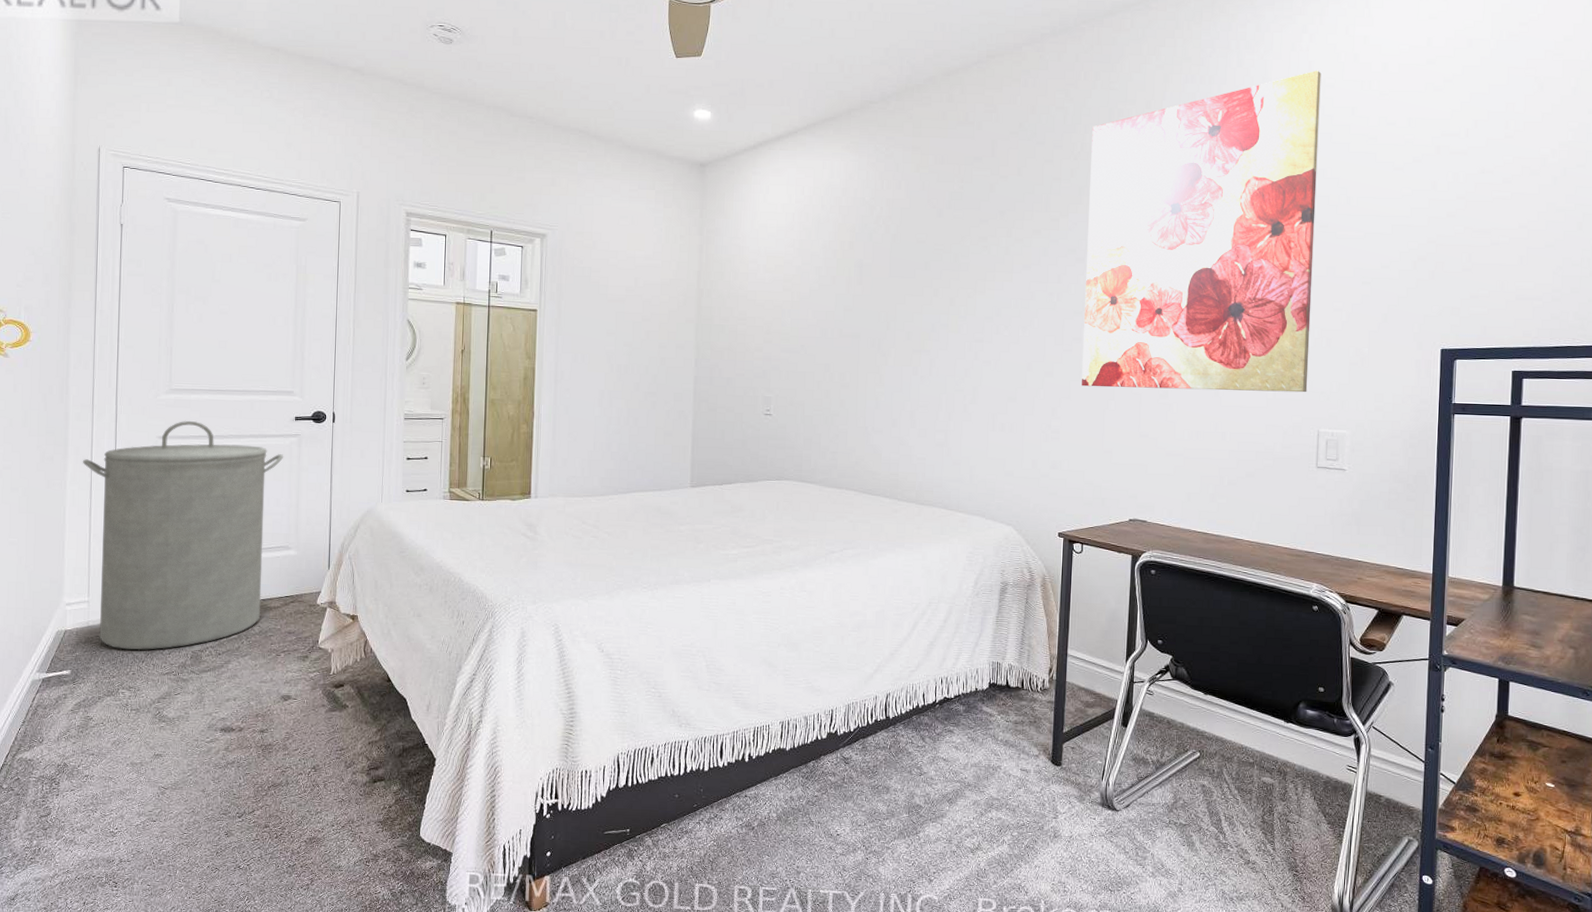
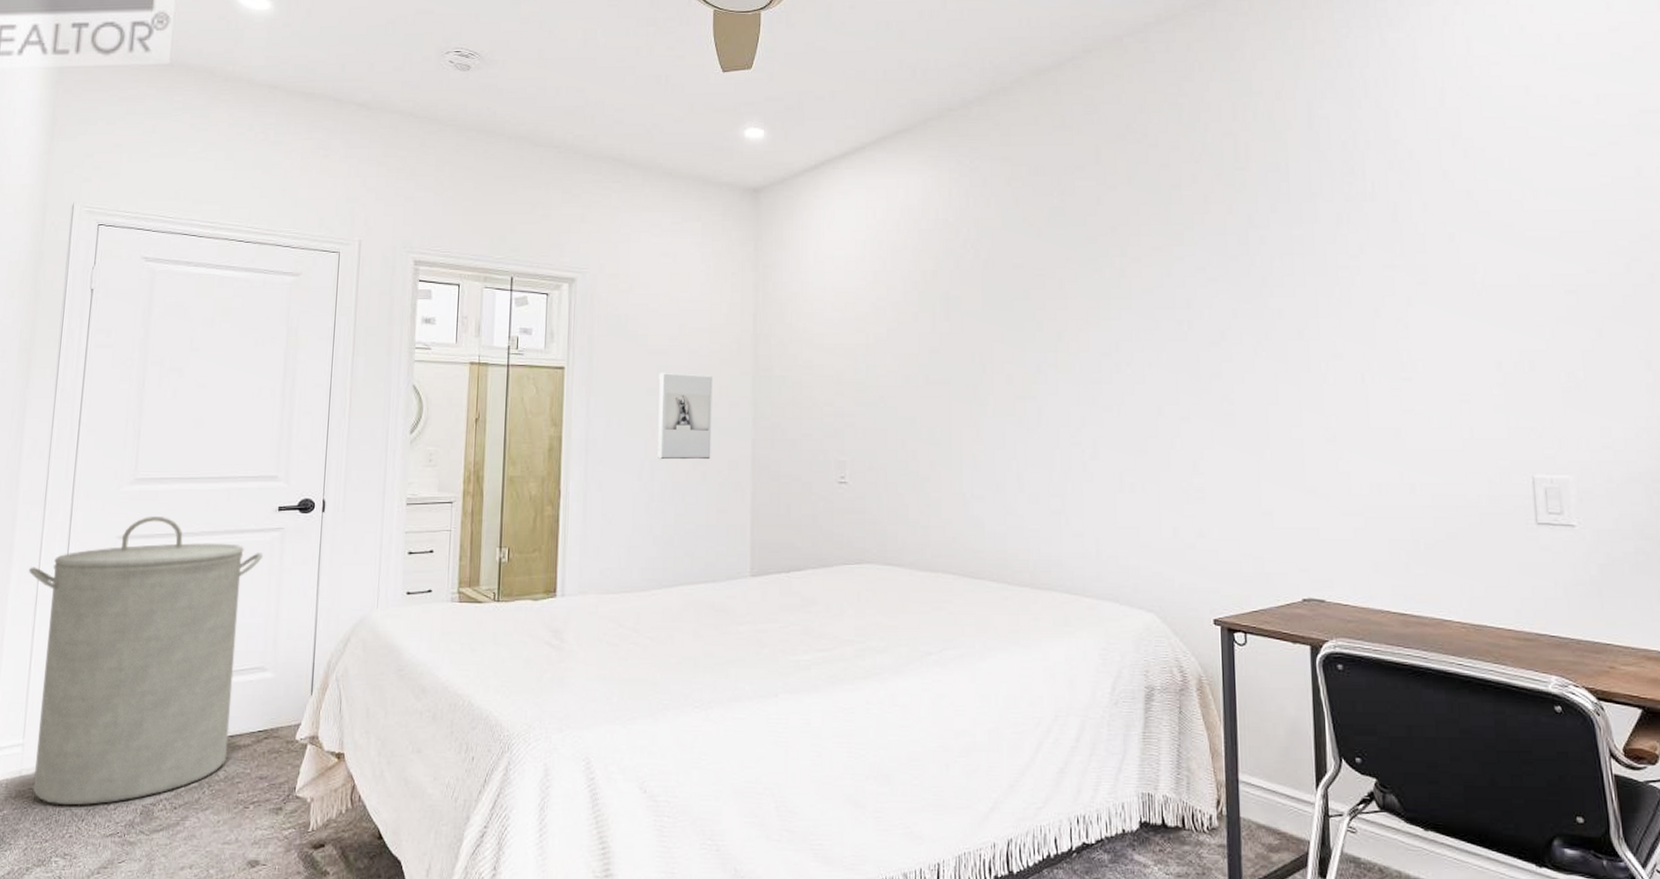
wall sculpture: none [614,317,662,391] -> present [656,372,713,460]
wall art: present [1082,70,1321,393] -> none [1214,45,1513,433]

